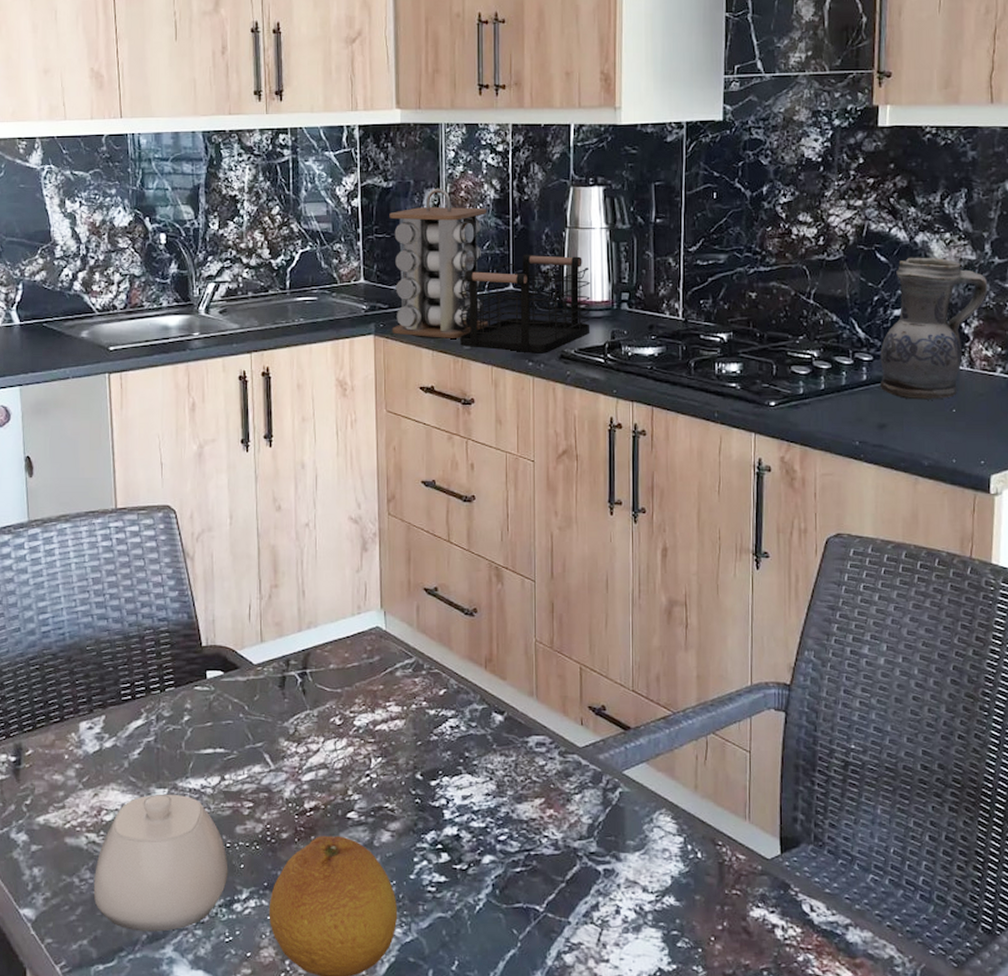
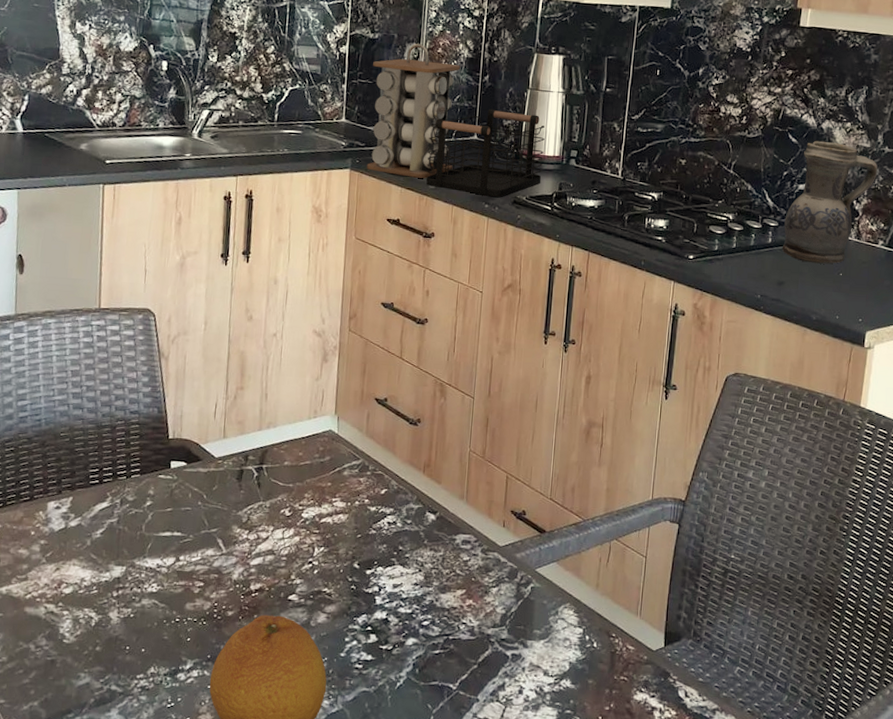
sugar bowl: present [93,793,229,932] -> none [47,570,176,697]

